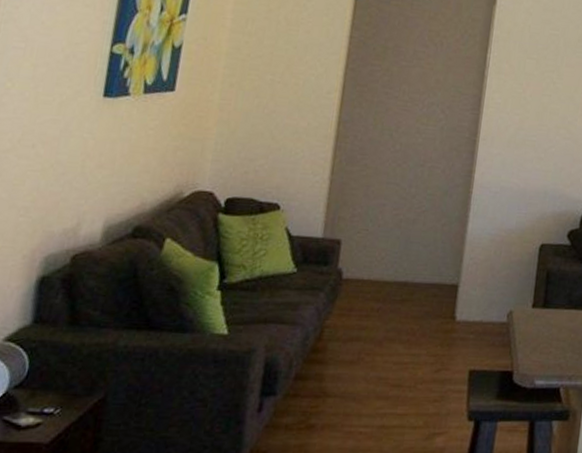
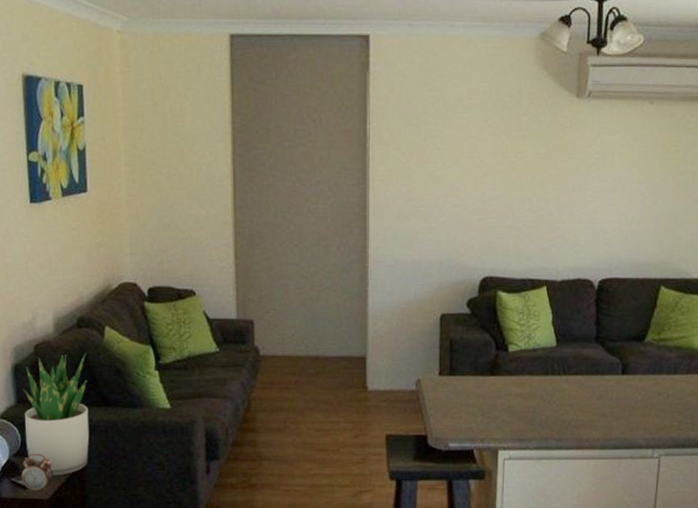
alarm clock: none [17,385,64,435] -> present [21,453,54,493]
planter: none [33,266,136,414] -> present [22,352,90,476]

